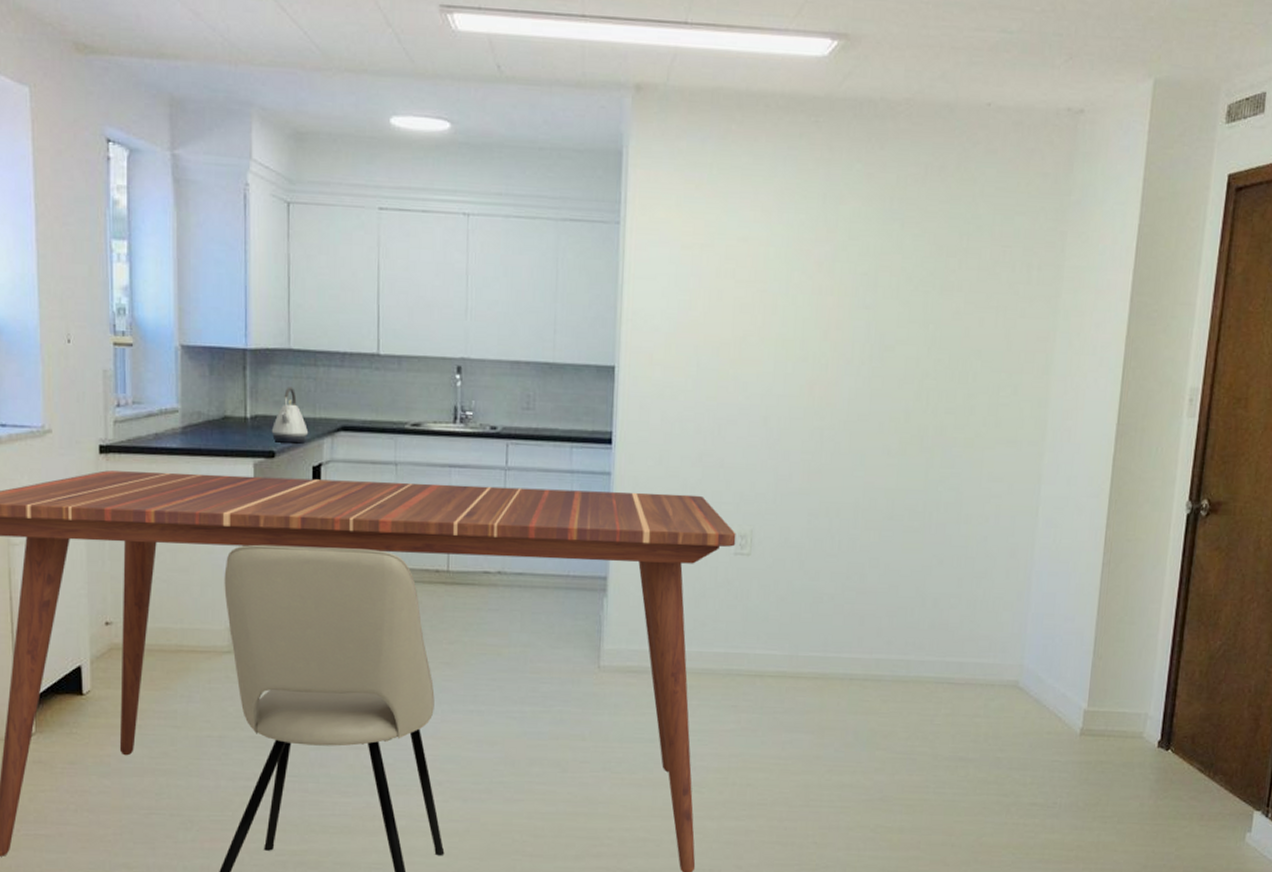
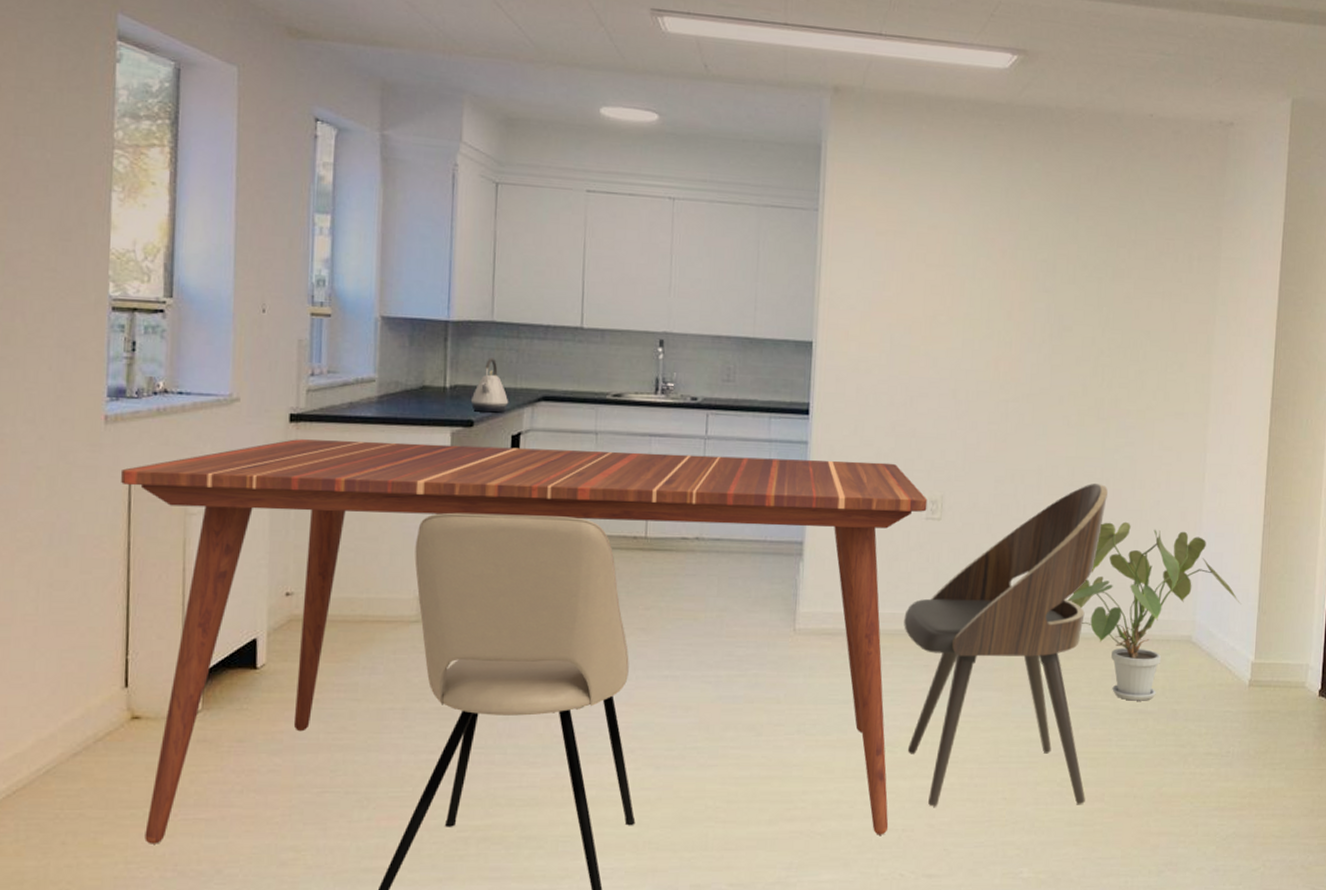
dining chair: none [711,518,930,852] -> present [904,484,1108,807]
house plant: none [884,558,1075,748] -> present [1067,521,1241,701]

